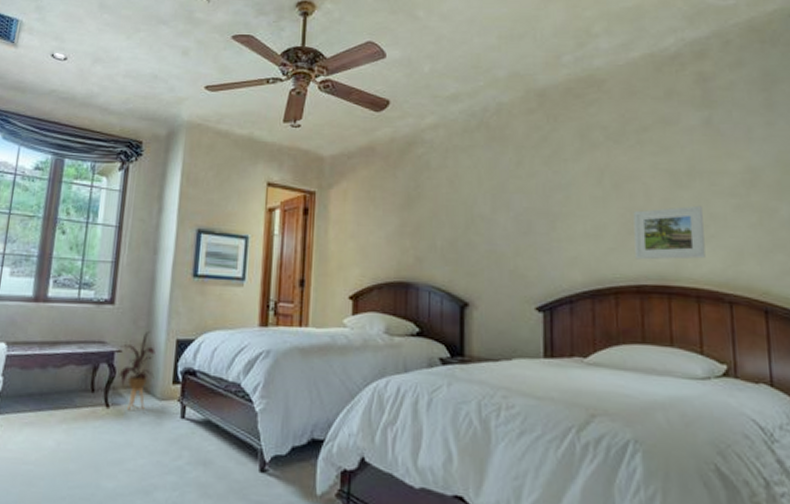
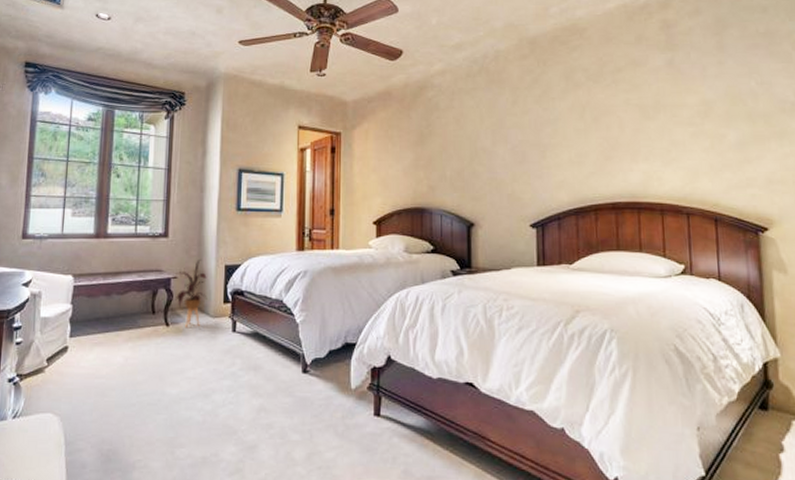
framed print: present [633,205,706,260] -> none [609,134,668,181]

